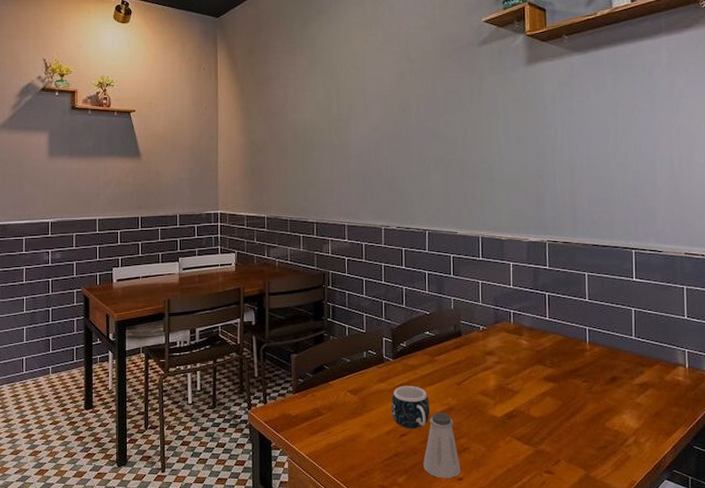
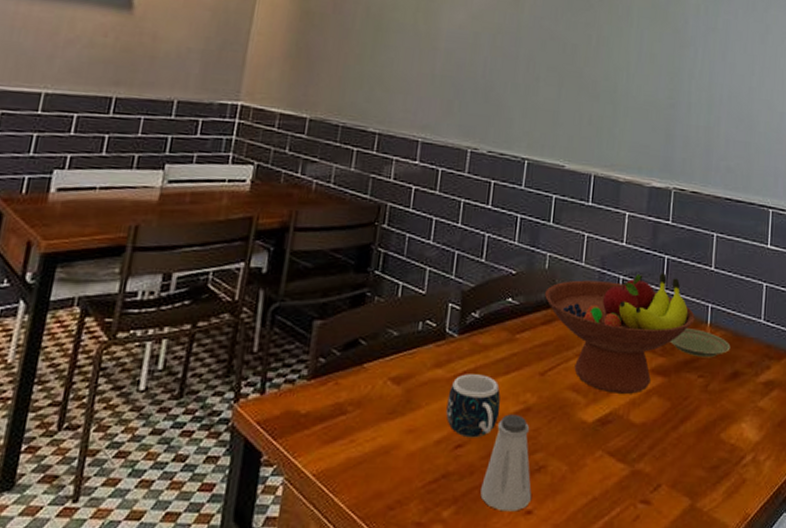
fruit bowl: none [453,306,576,396] -> present [545,273,695,394]
plate: none [557,346,608,368] -> present [670,328,731,358]

